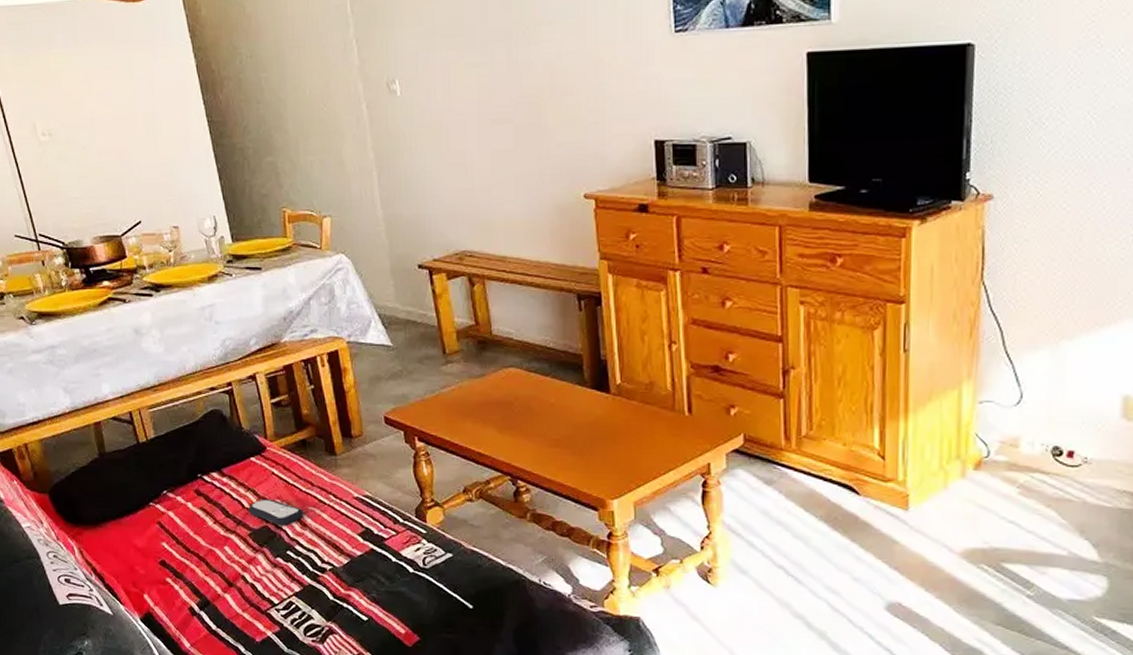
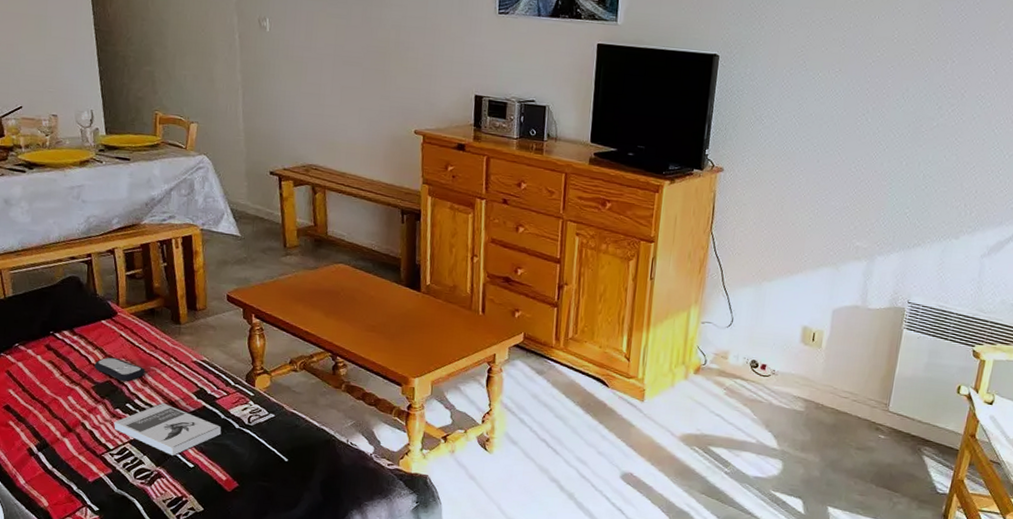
book: none [276,547,395,608] -> present [114,403,222,455]

